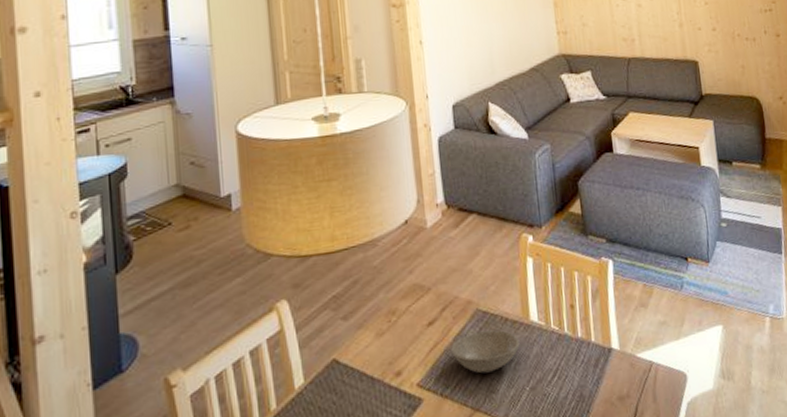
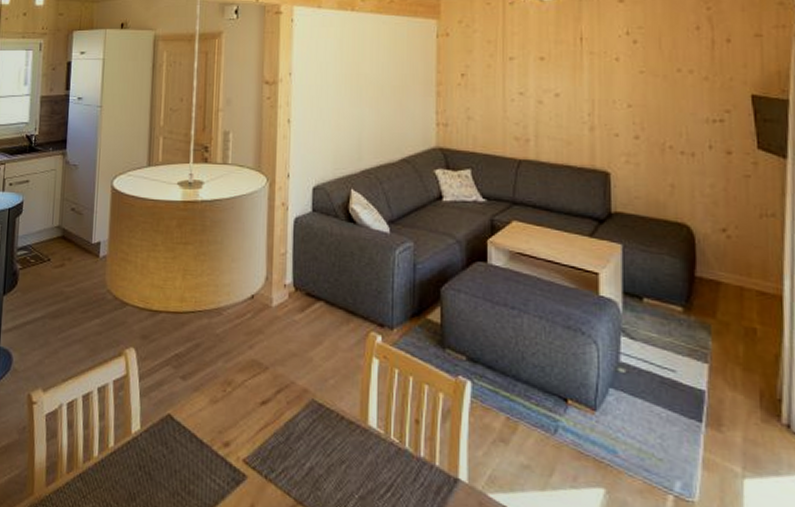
soup bowl: present [451,330,520,374] -> none [281,423,354,468]

